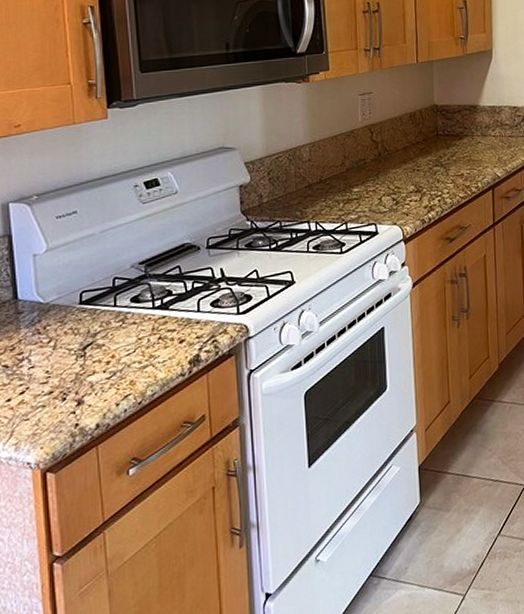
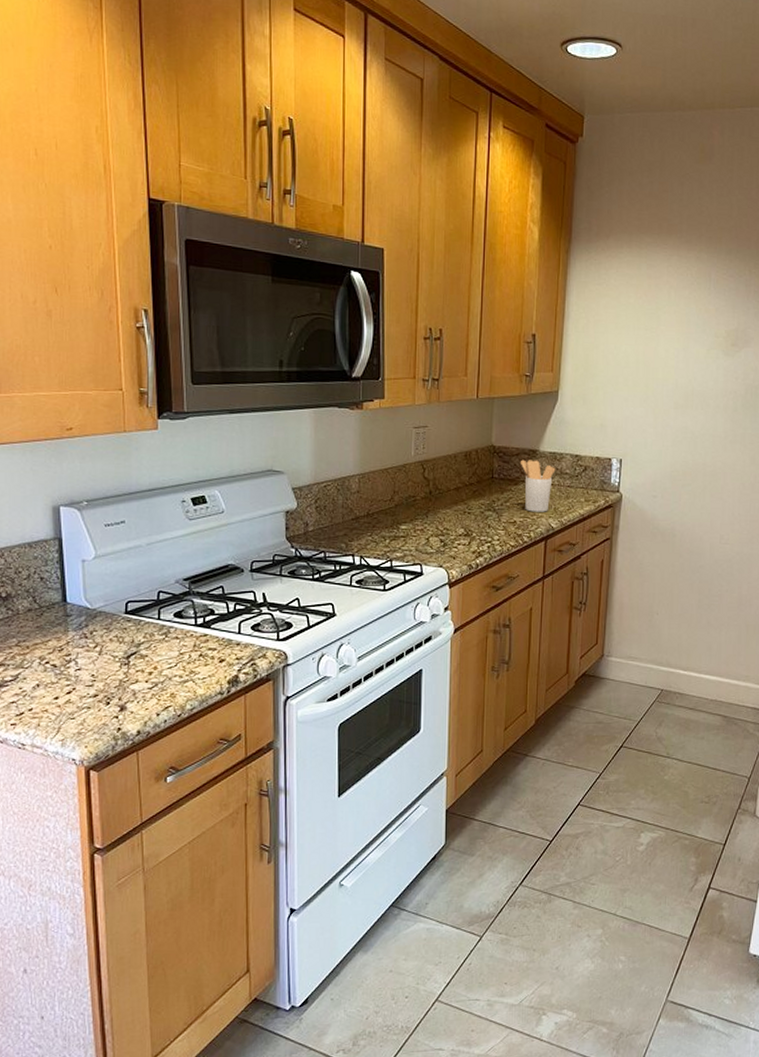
utensil holder: none [462,114,496,164] -> present [520,459,556,512]

